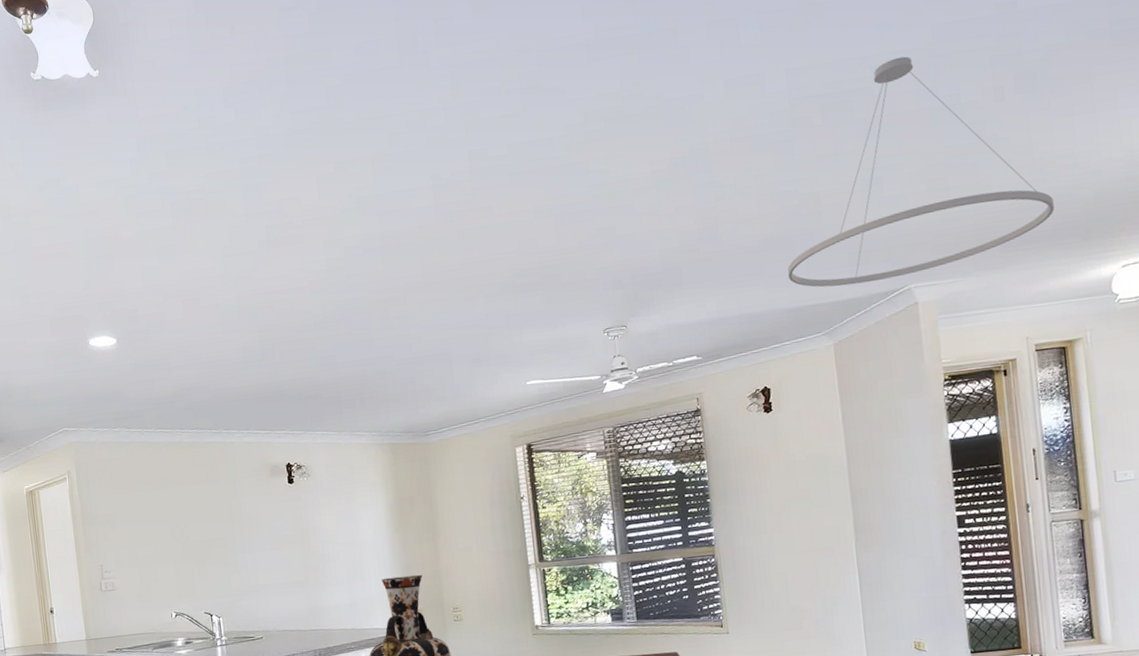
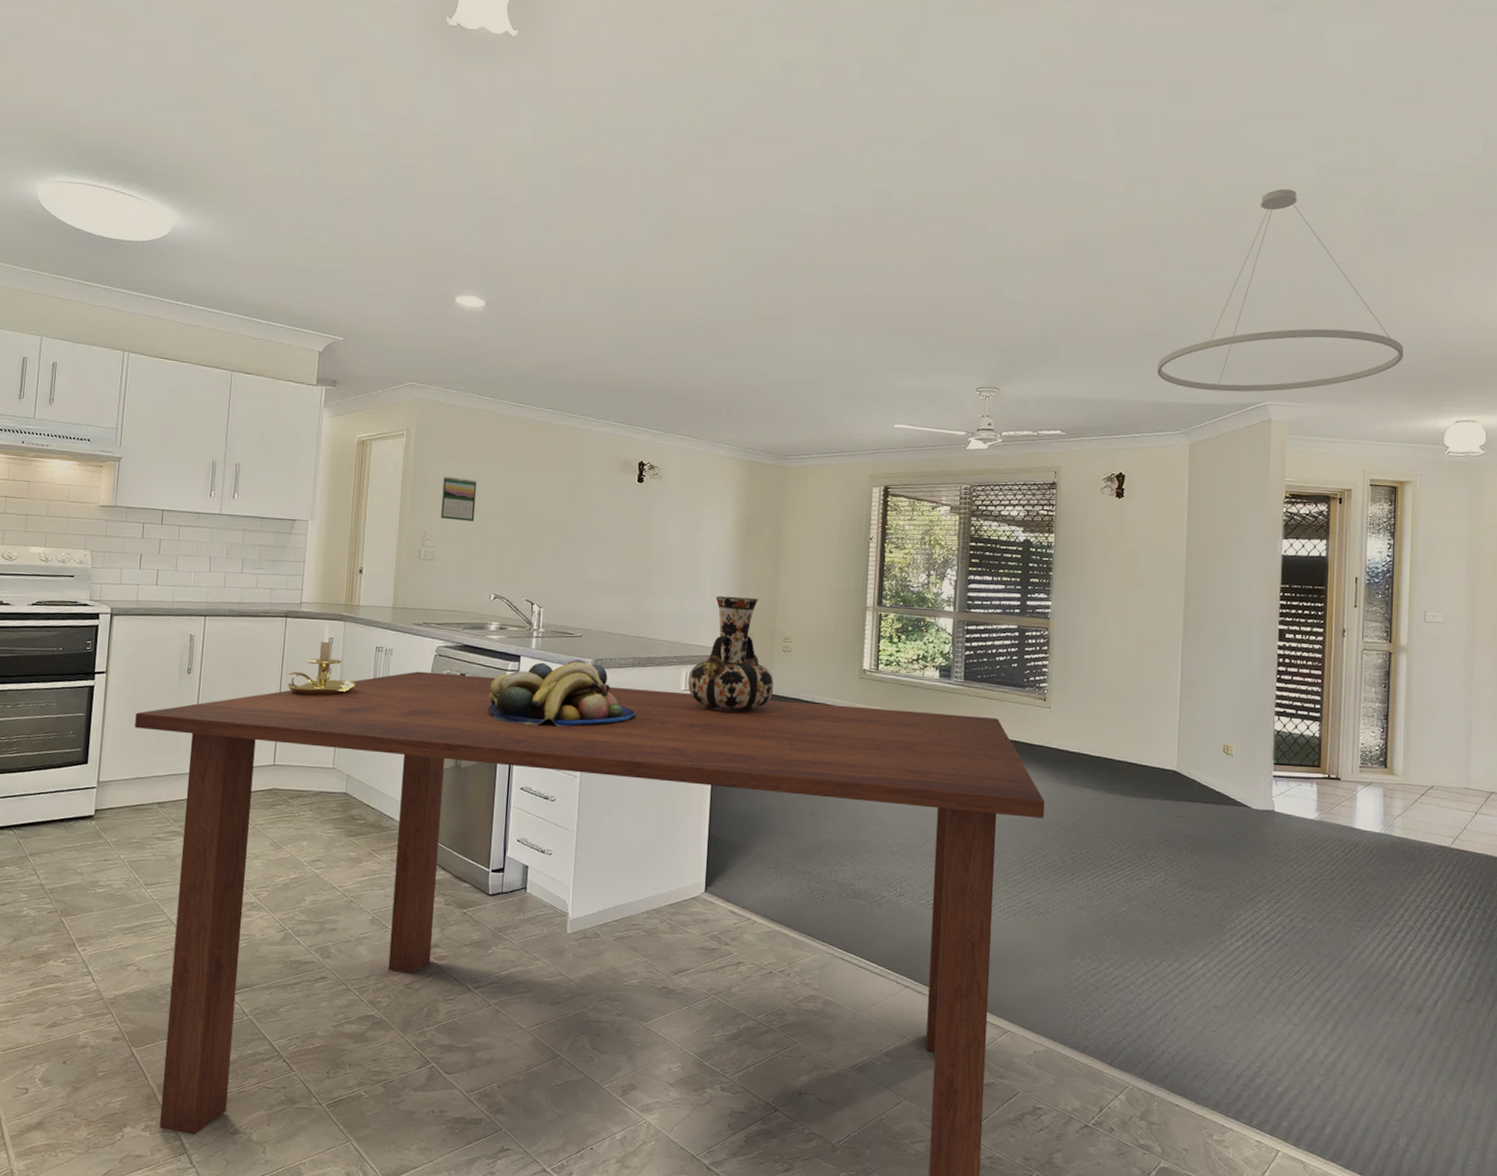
calendar: none [109,509,144,551] -> present [441,476,477,521]

